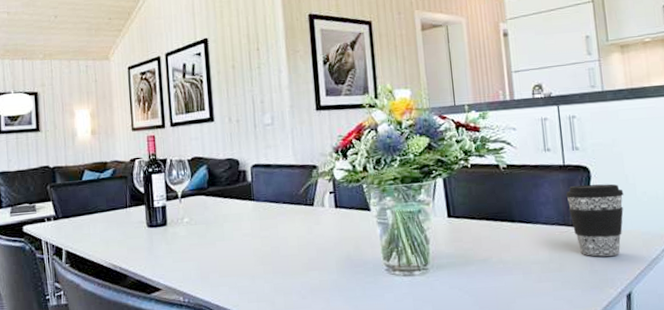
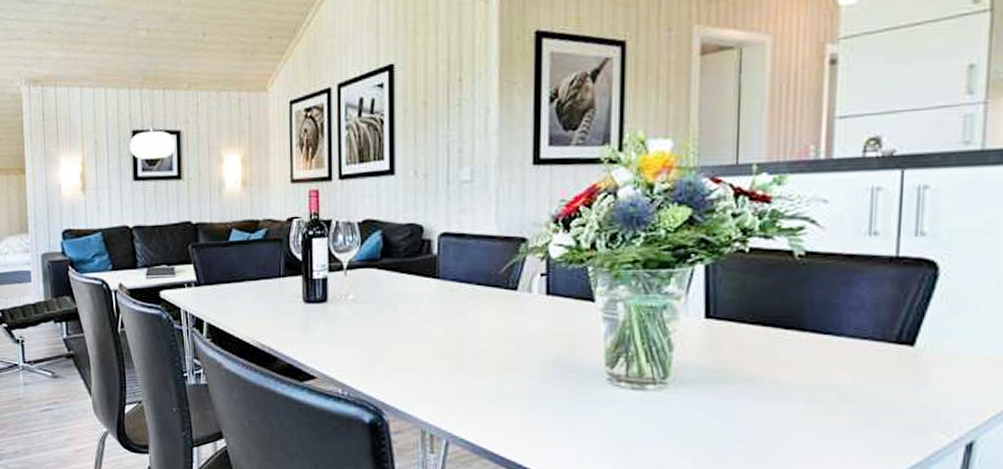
coffee cup: present [566,184,624,257] -> none [893,286,990,389]

